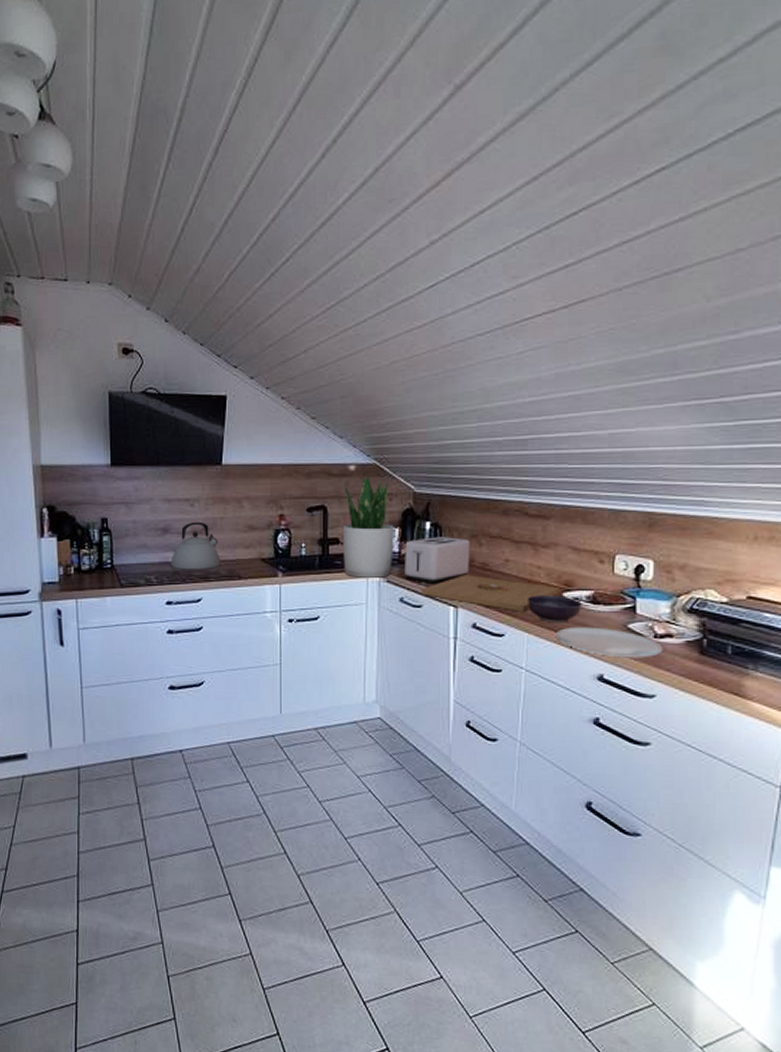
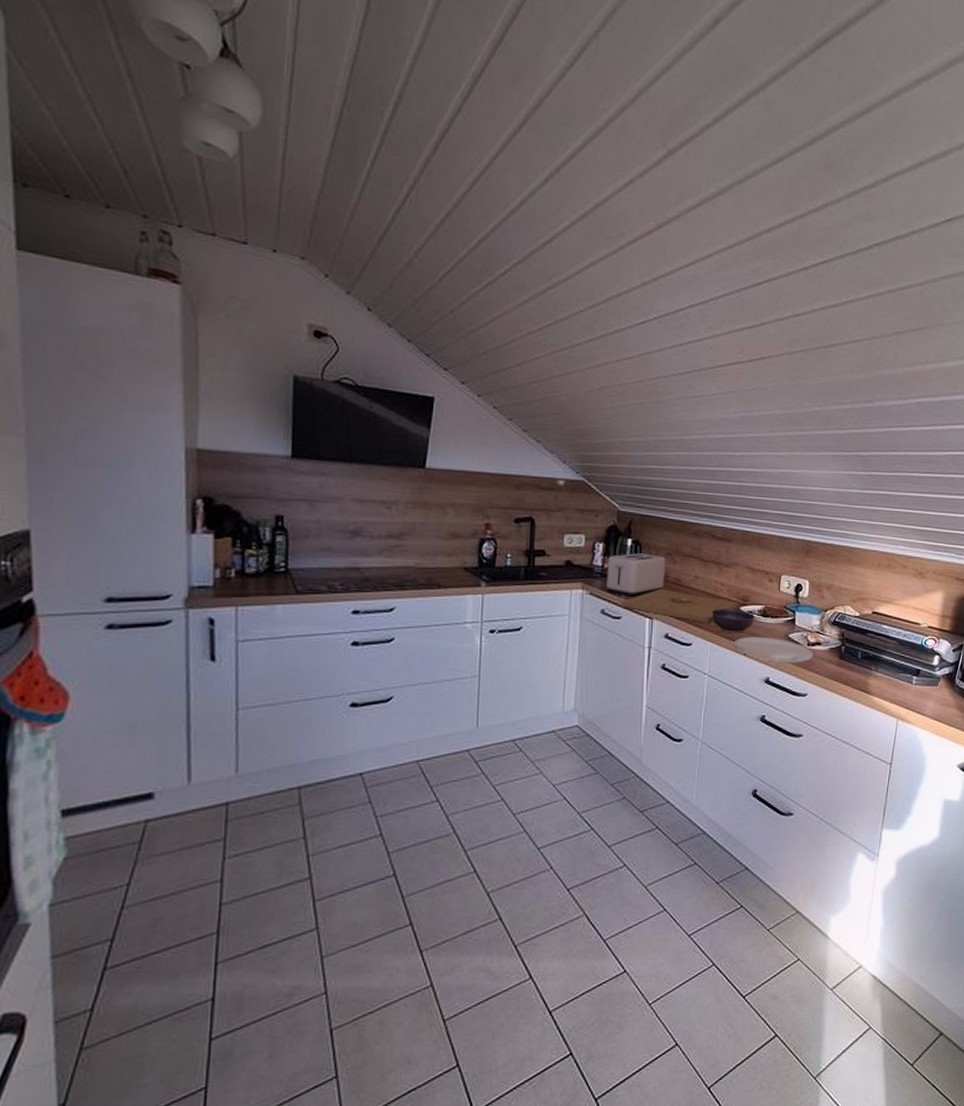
kettle: present [170,521,221,570] -> none [359,525,419,578]
planter: present [342,476,394,578] -> none [548,492,598,590]

